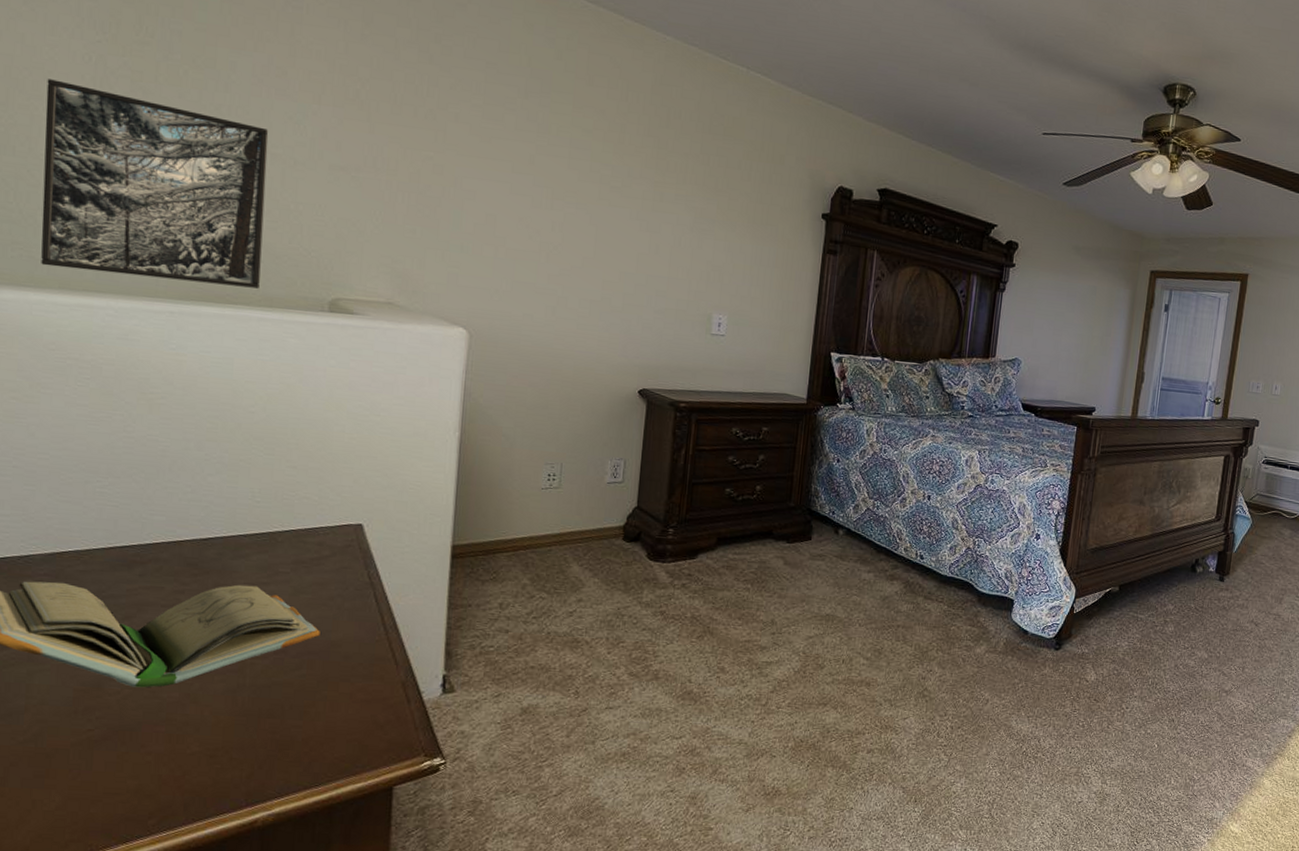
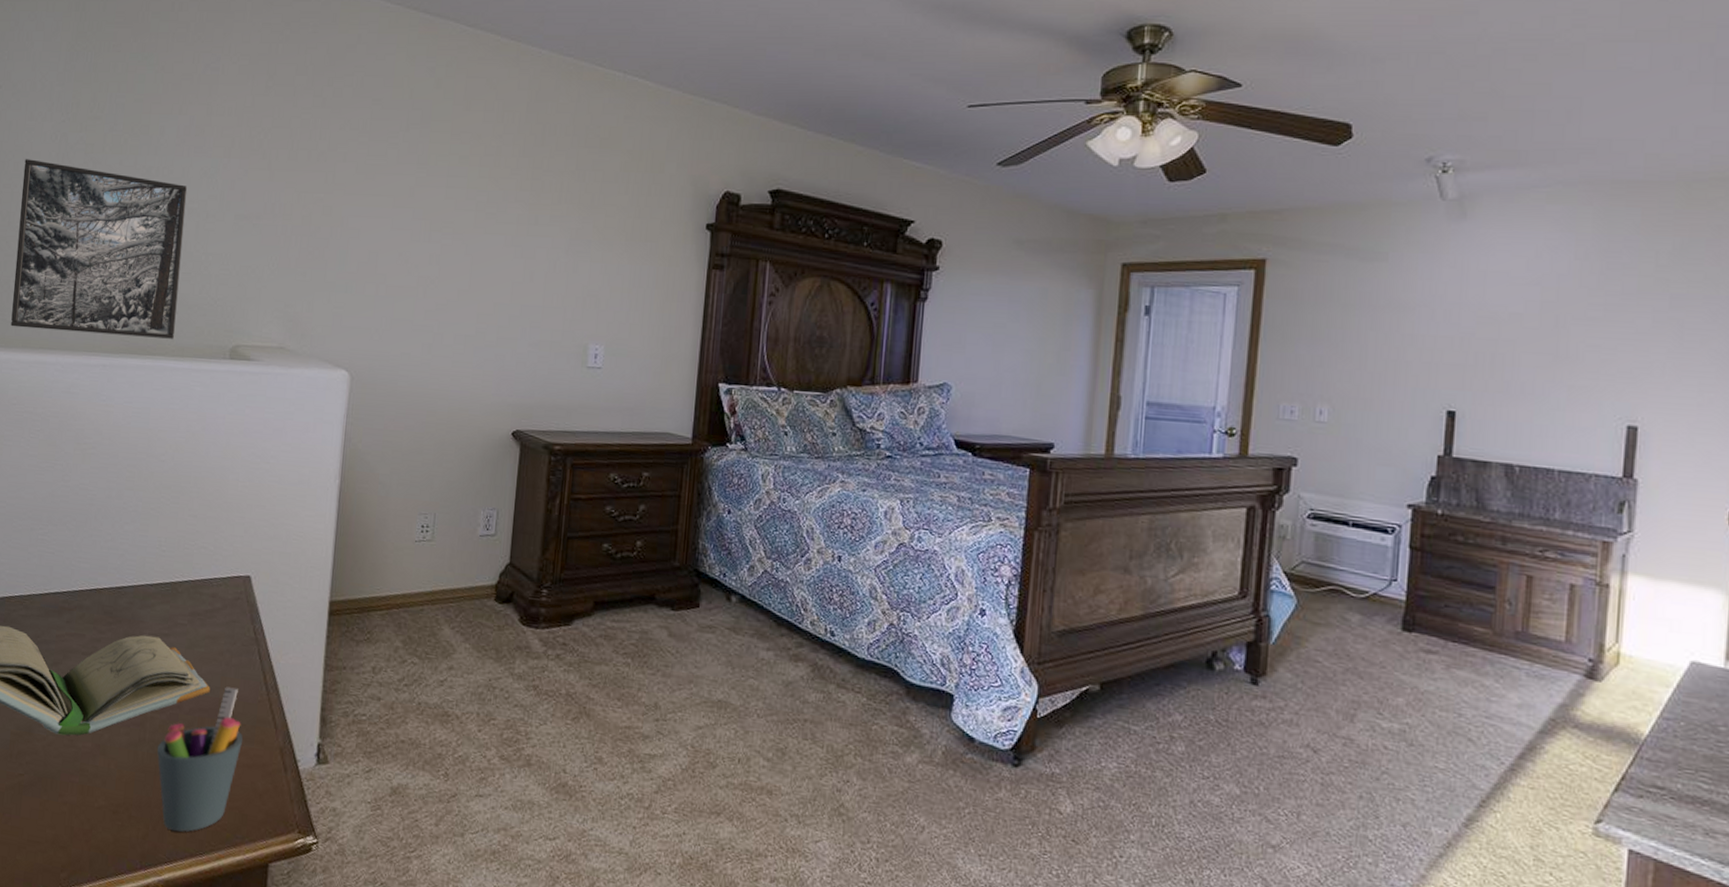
pen holder: none [259,629,360,768] -> present [157,687,243,832]

